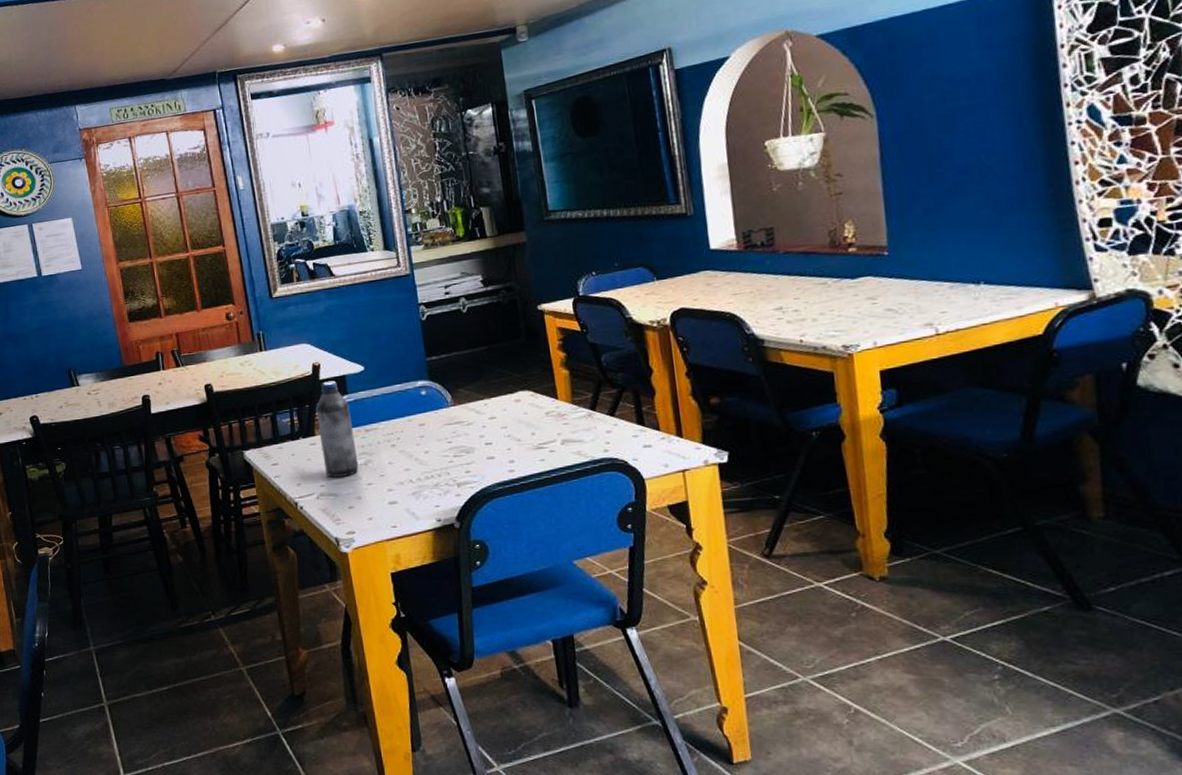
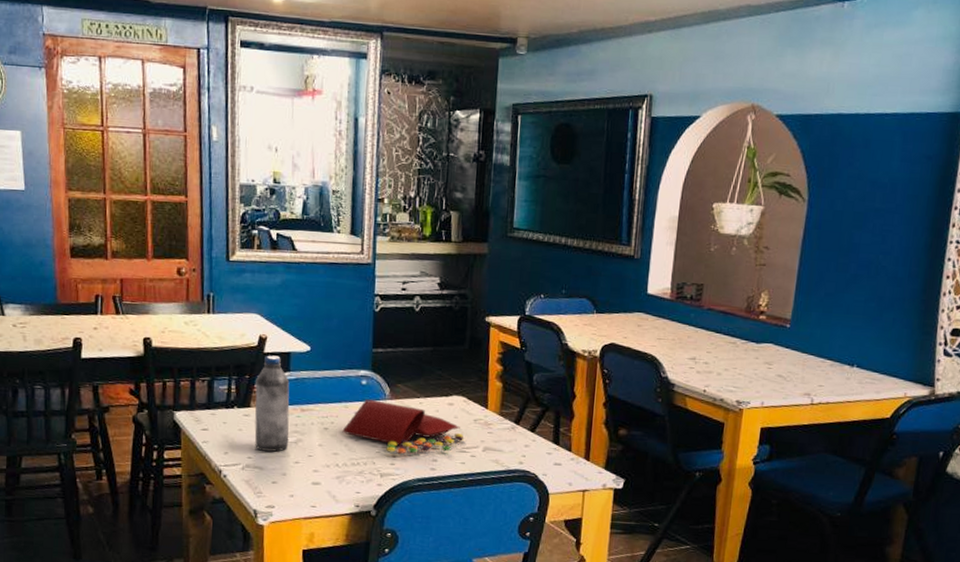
candy bag: none [410,409,539,460] -> present [342,400,464,454]

